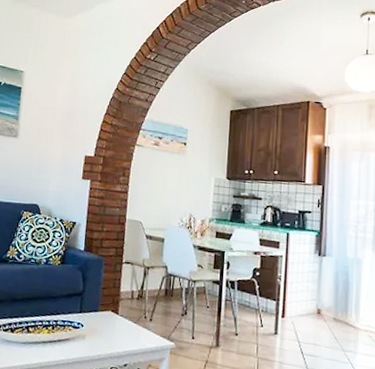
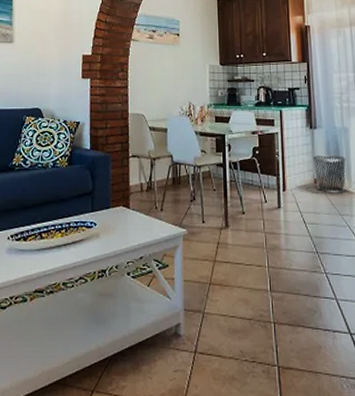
waste bin: none [318,284,356,328] -> present [313,155,346,193]

